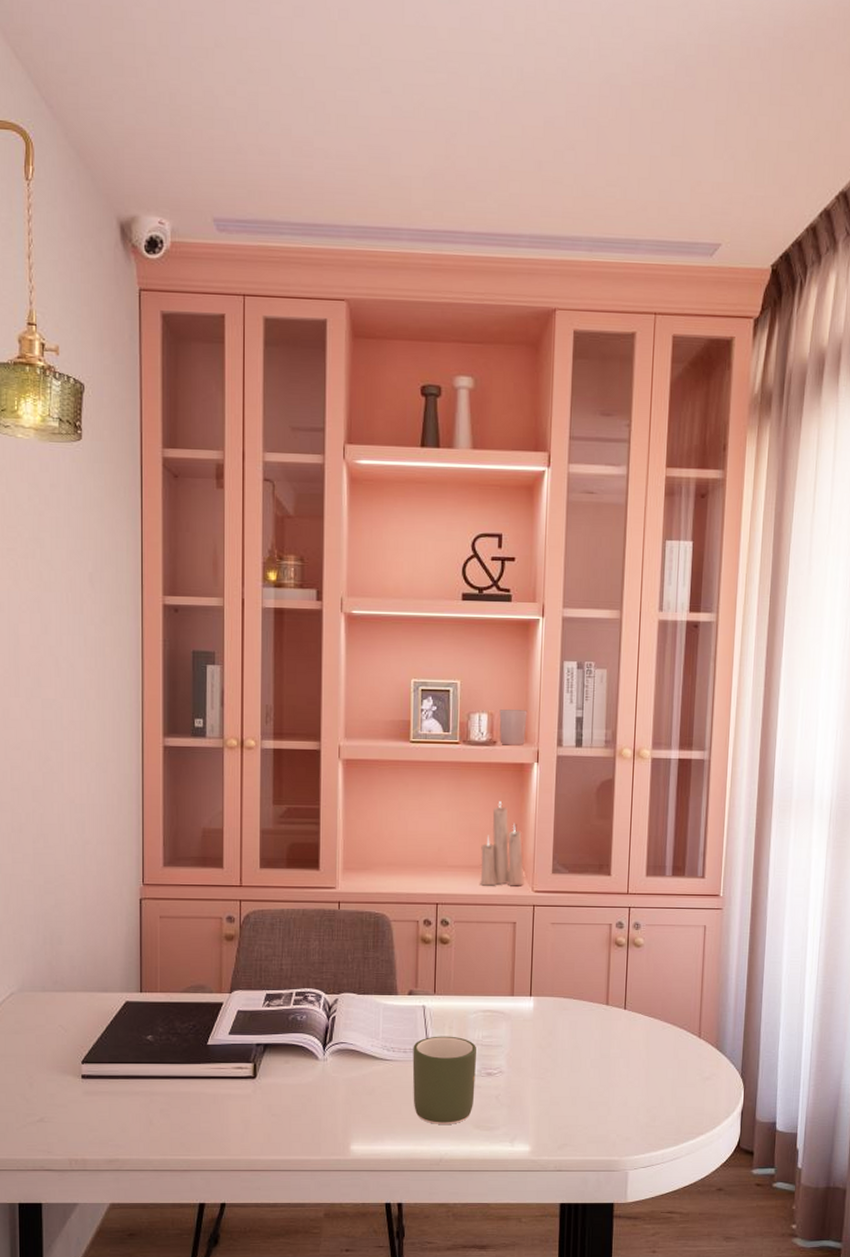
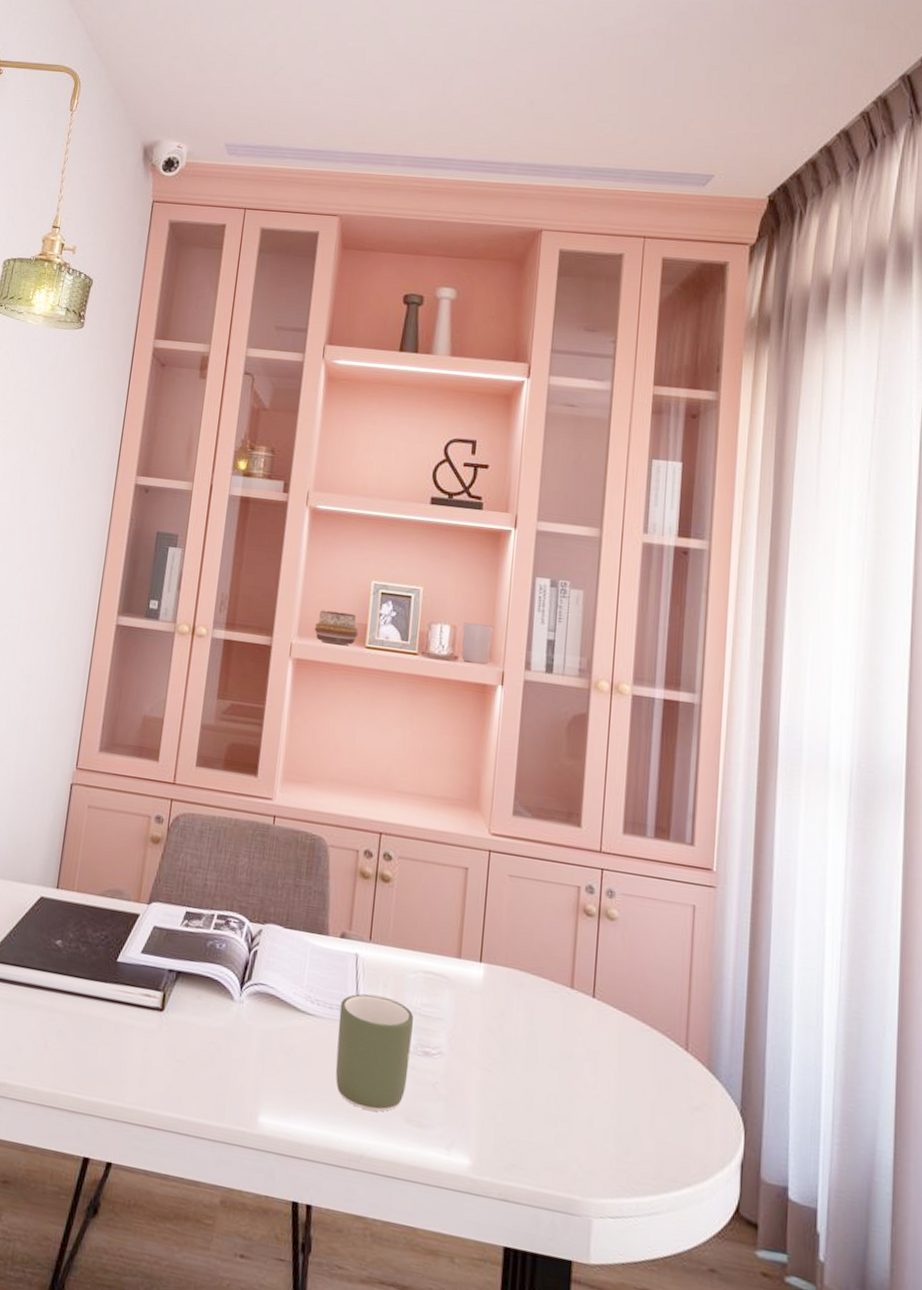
decorative bowl: none [360,711,402,743] -> present [314,610,359,646]
candle: present [480,801,524,886] -> none [430,724,481,825]

